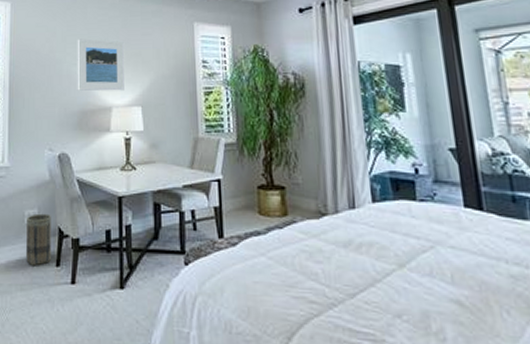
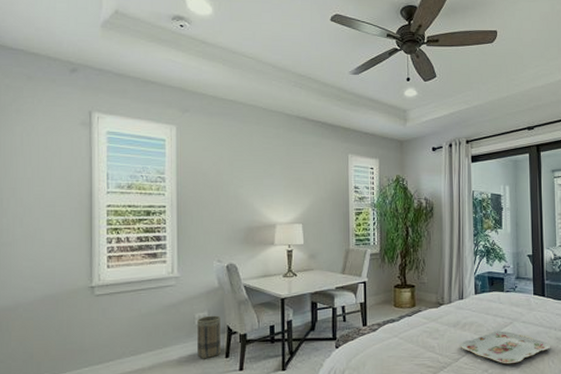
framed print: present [77,38,124,92] -> none [243,164,287,211]
serving tray: none [355,257,501,310] -> present [460,331,550,364]

